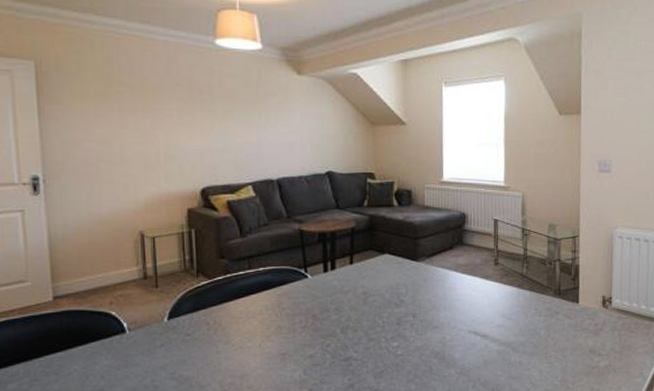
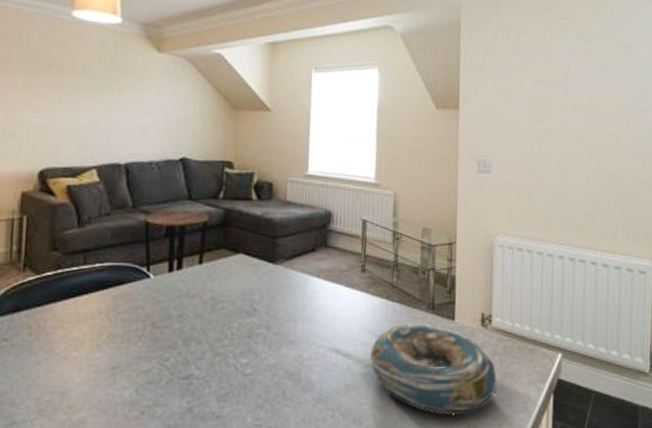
decorative bowl: none [504,307,616,382] -> present [369,324,497,415]

